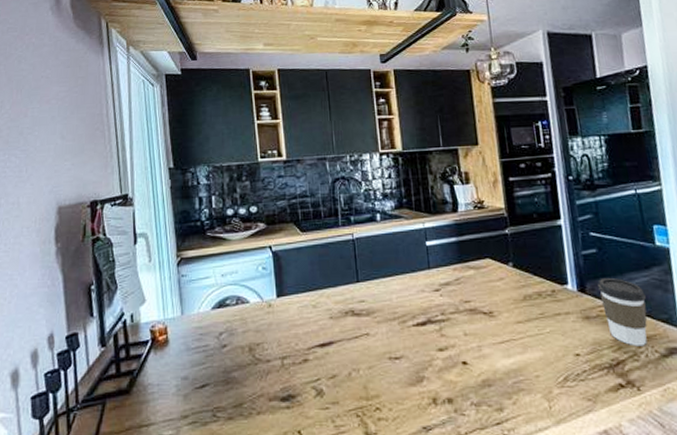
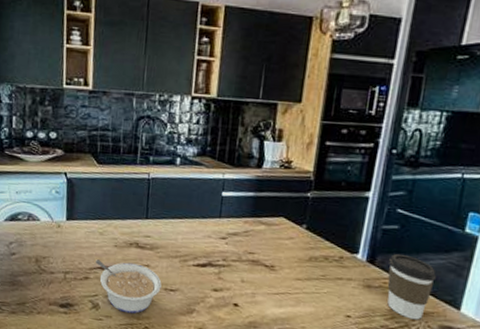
legume: none [313,334,385,395] -> present [95,259,162,314]

